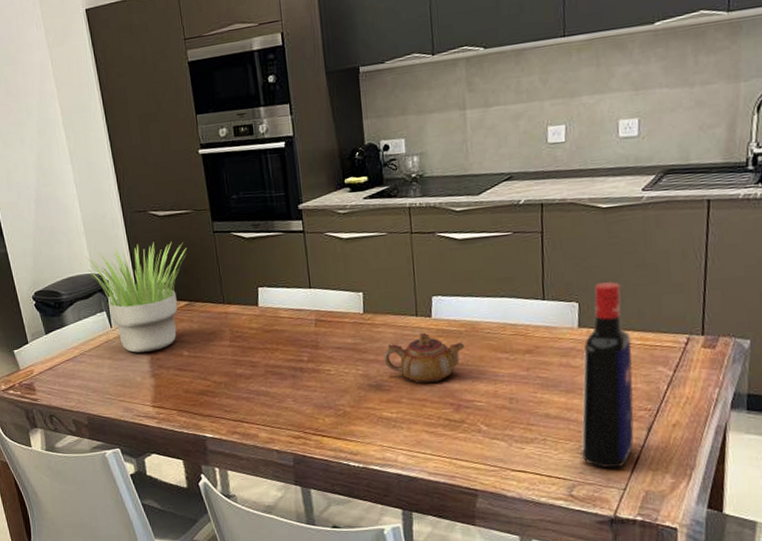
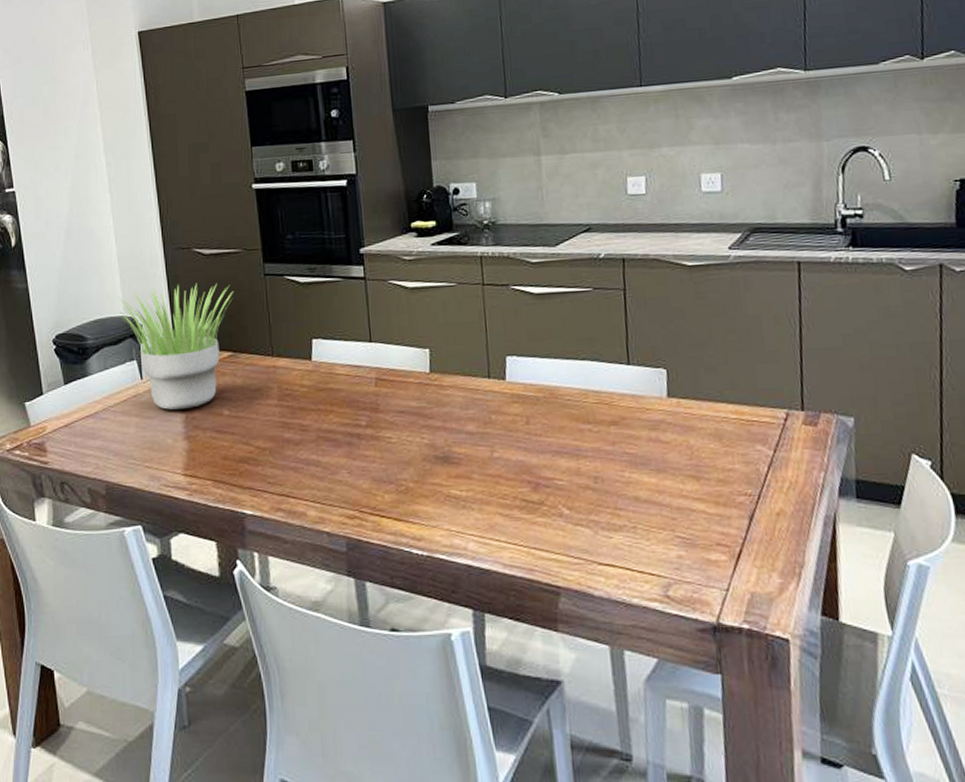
teapot: present [383,332,465,383] -> none [452,397,543,456]
liquor bottle: present [581,282,634,469] -> none [674,347,735,564]

